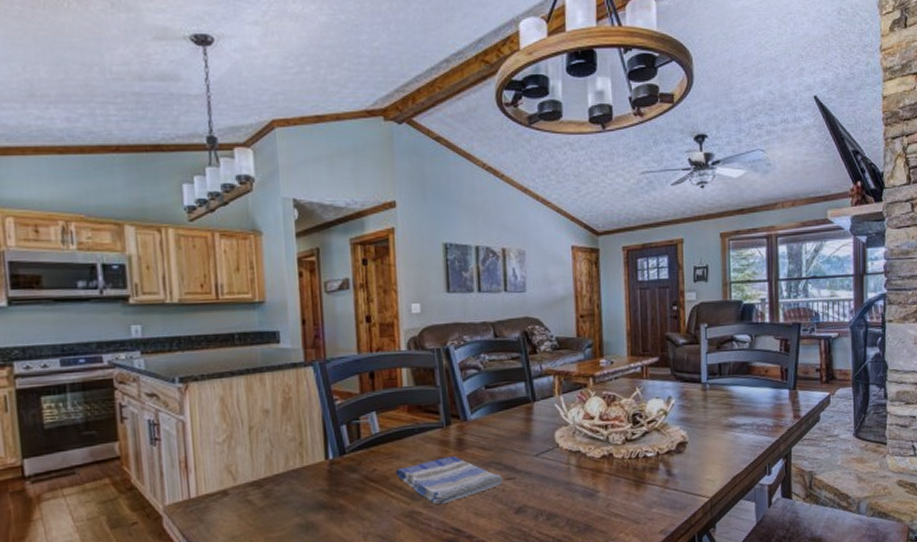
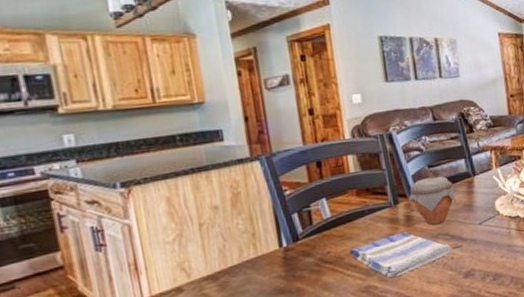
jar: none [462,398,513,452] -> present [408,176,456,226]

